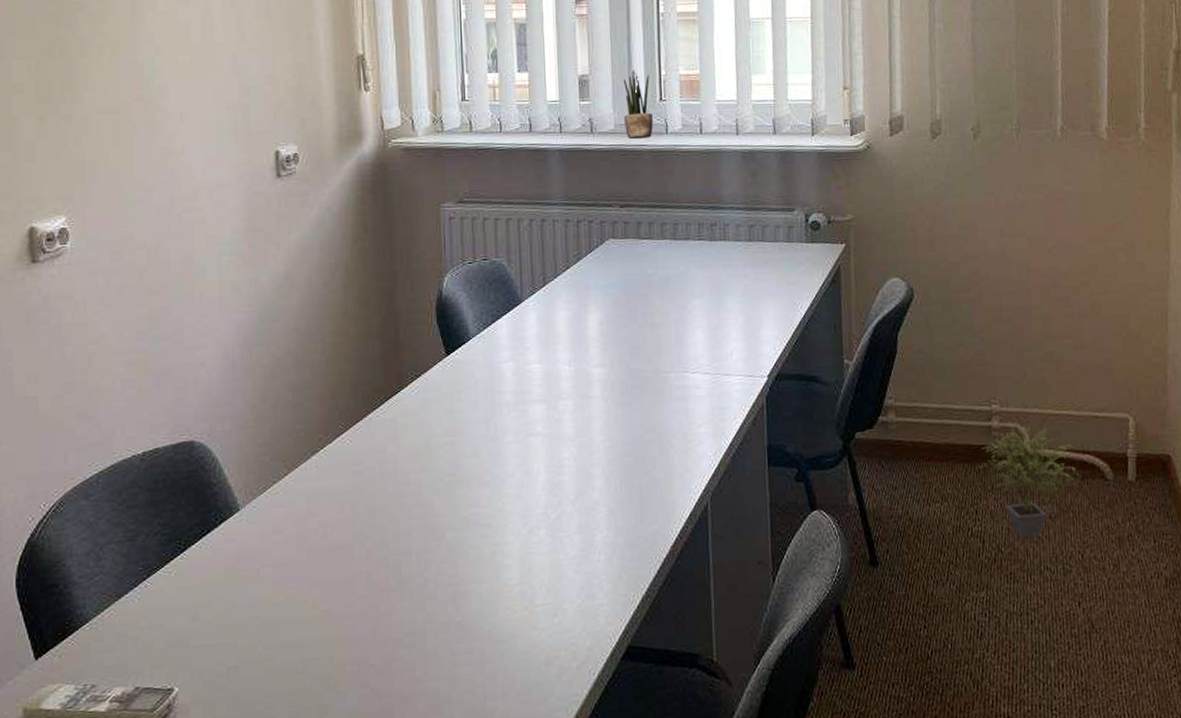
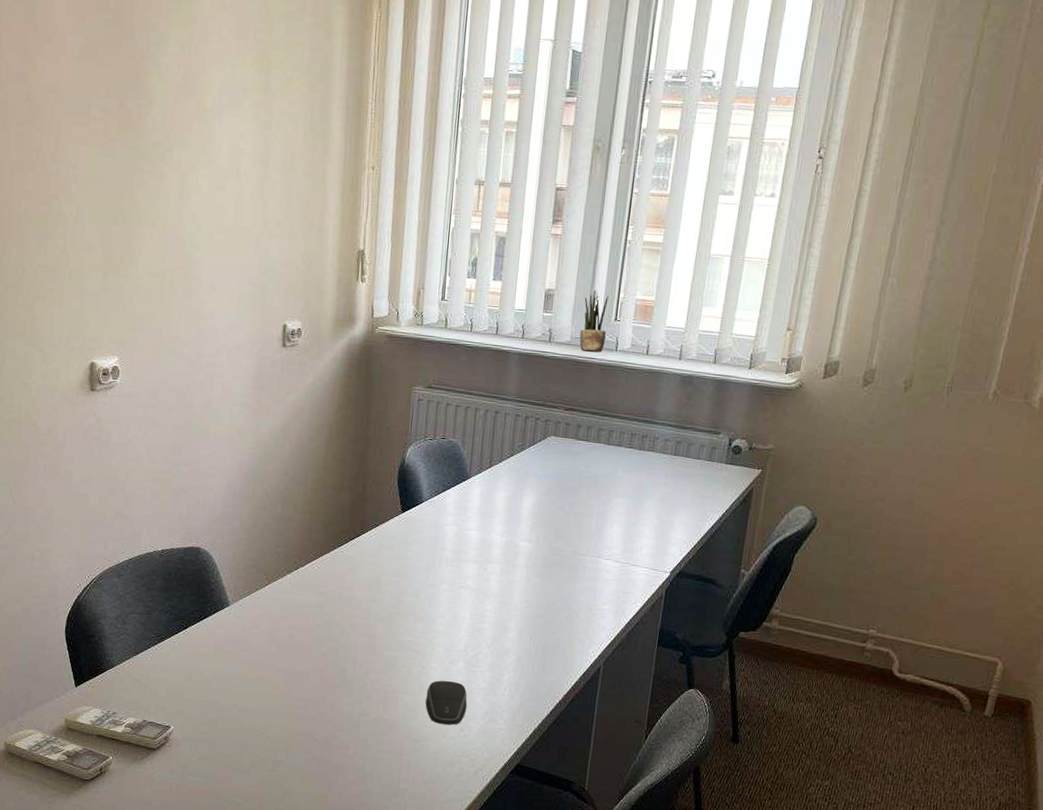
computer mouse: none [505,555,557,613] -> present [425,680,467,725]
potted plant: present [979,425,1082,540] -> none [846,651,940,747]

